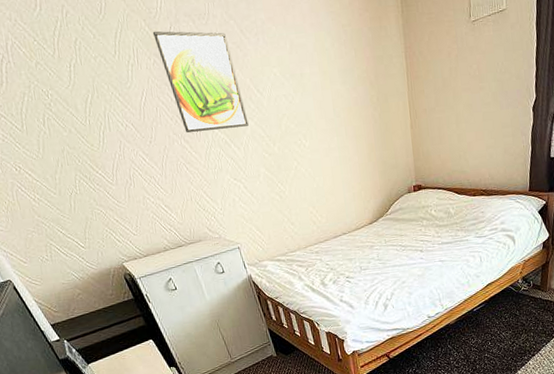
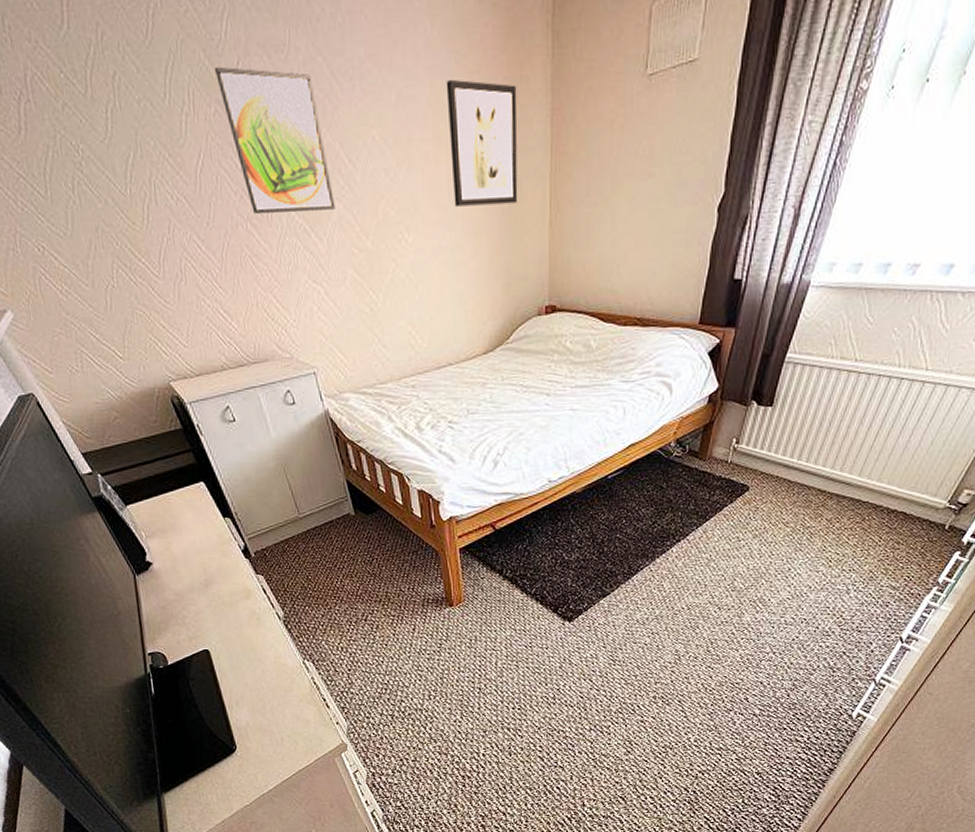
wall art: none [326,31,386,119] -> present [446,79,518,207]

